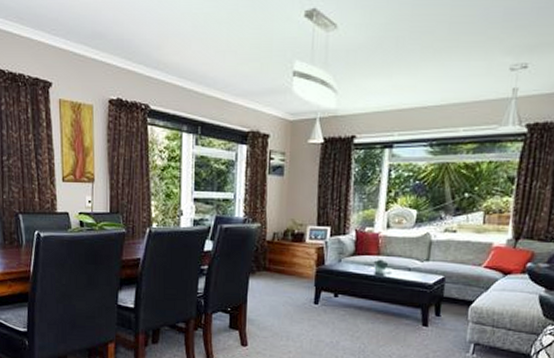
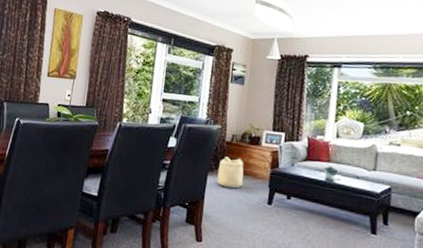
basket: none [258,257,288,290] -> present [215,156,244,189]

